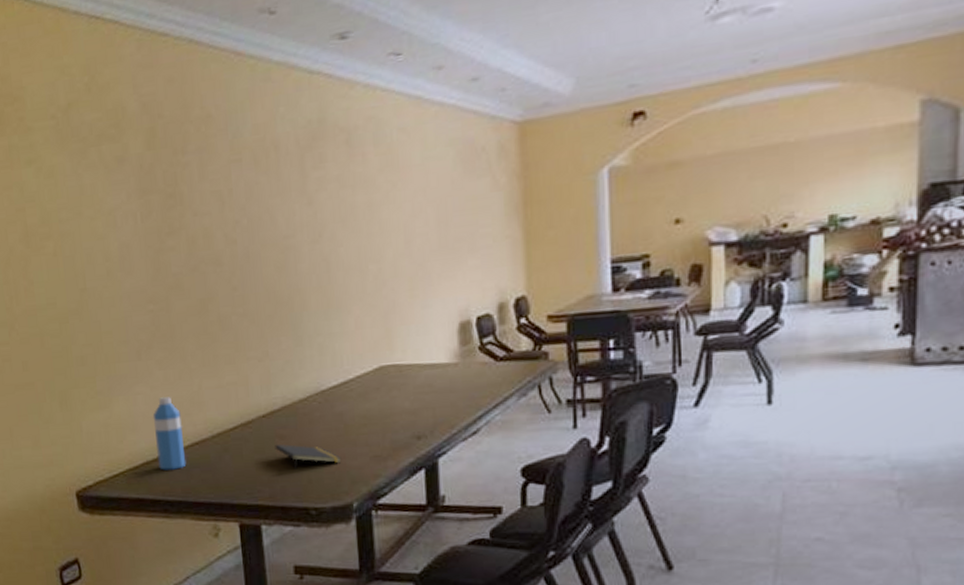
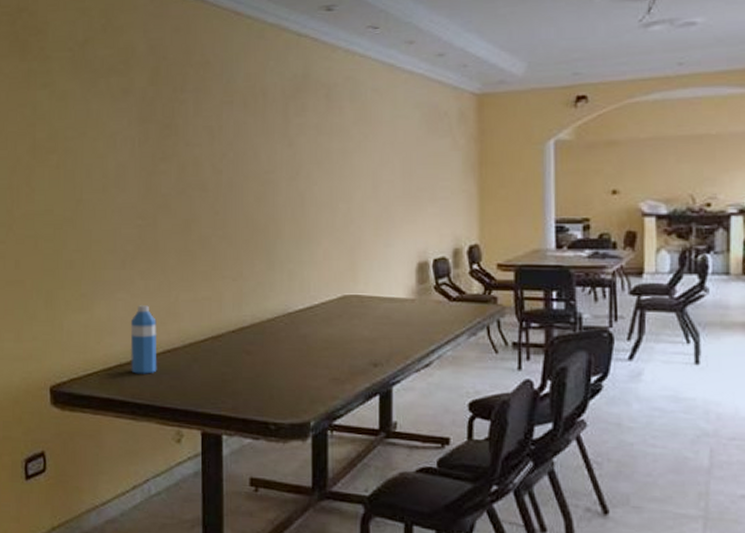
notepad: present [275,444,342,469] -> none [241,358,302,384]

